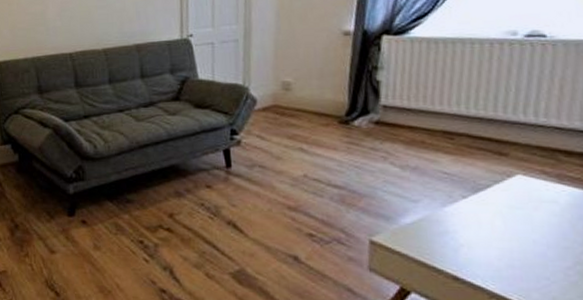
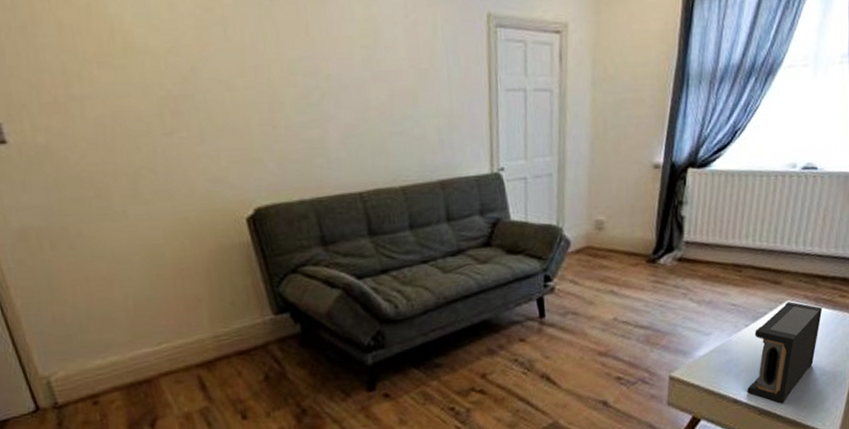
speaker: none [470,176,570,289] -> present [747,302,823,403]

